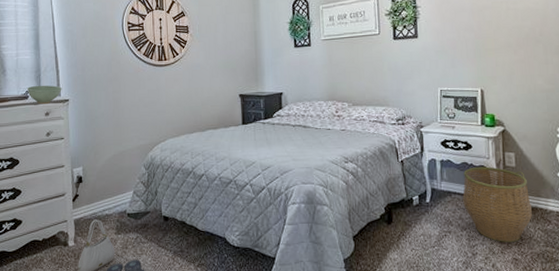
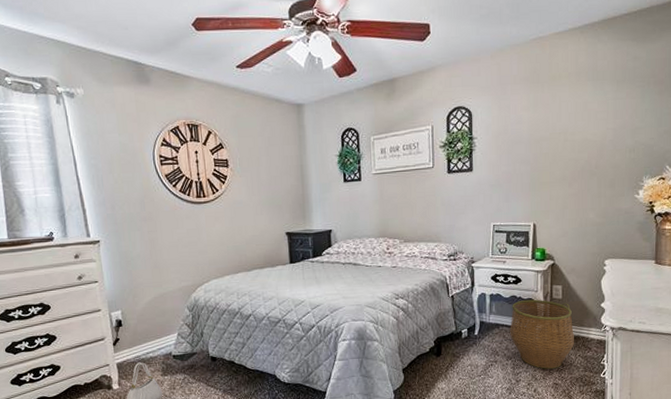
bowl: present [27,85,62,105] -> none [51,225,91,247]

